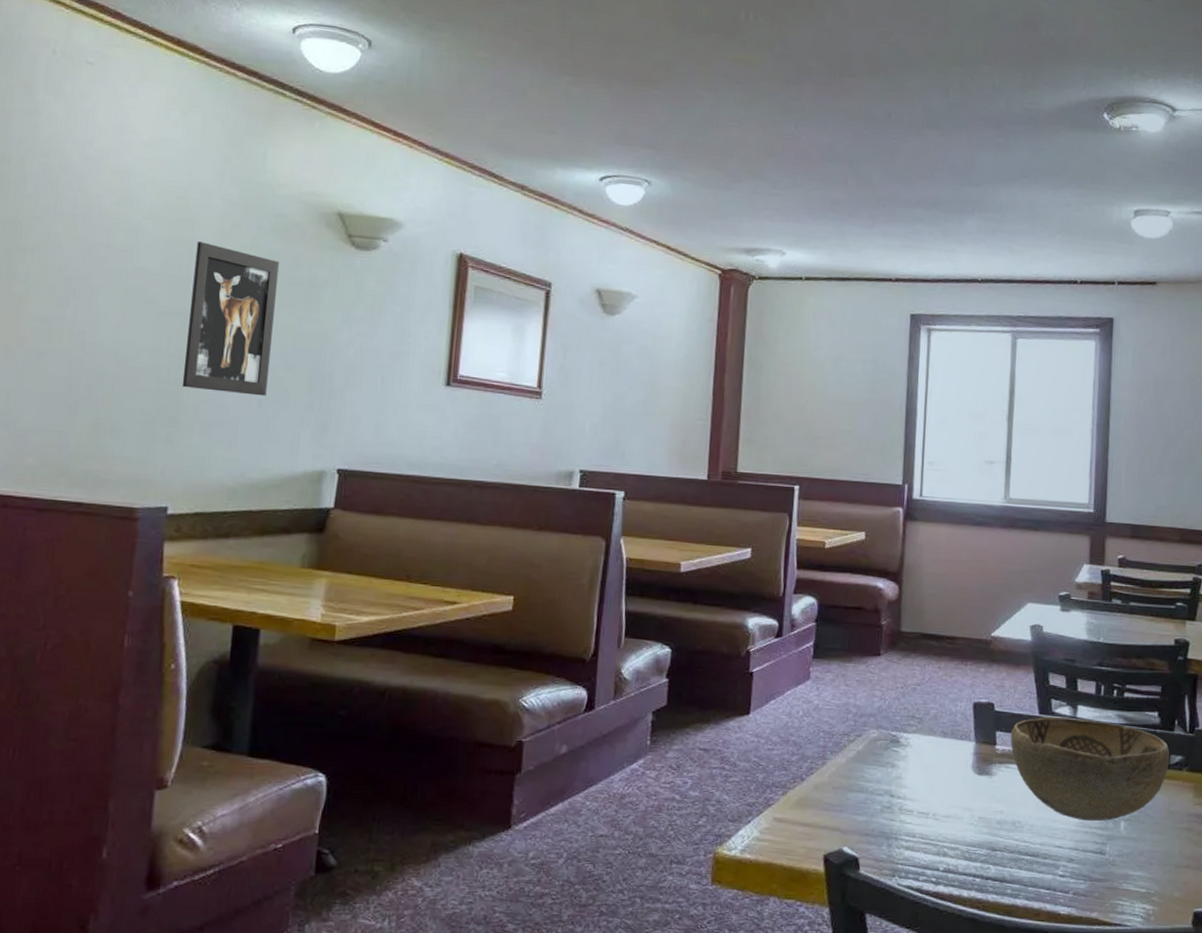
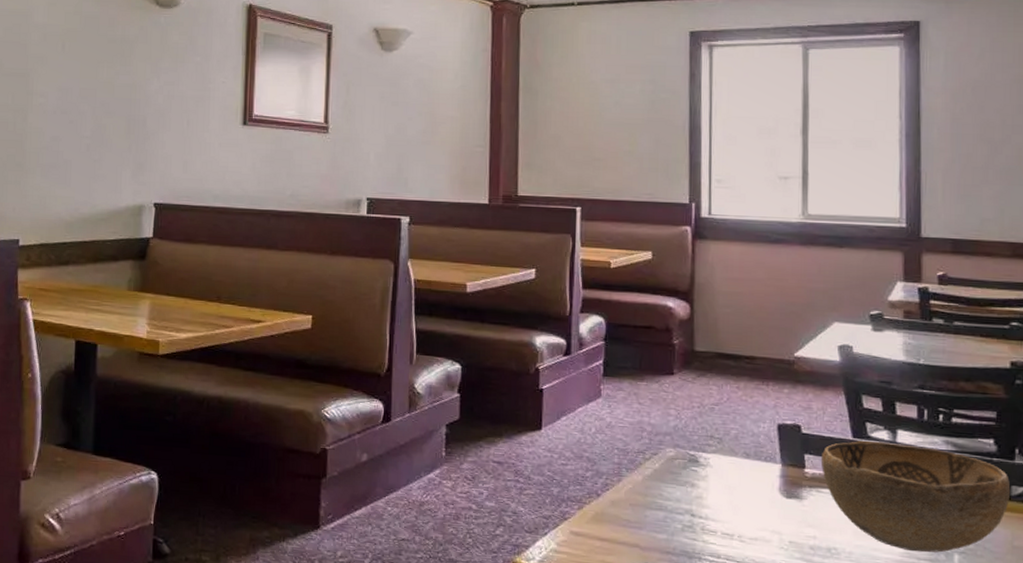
wall art: present [182,241,280,396] -> none [25,10,98,141]

